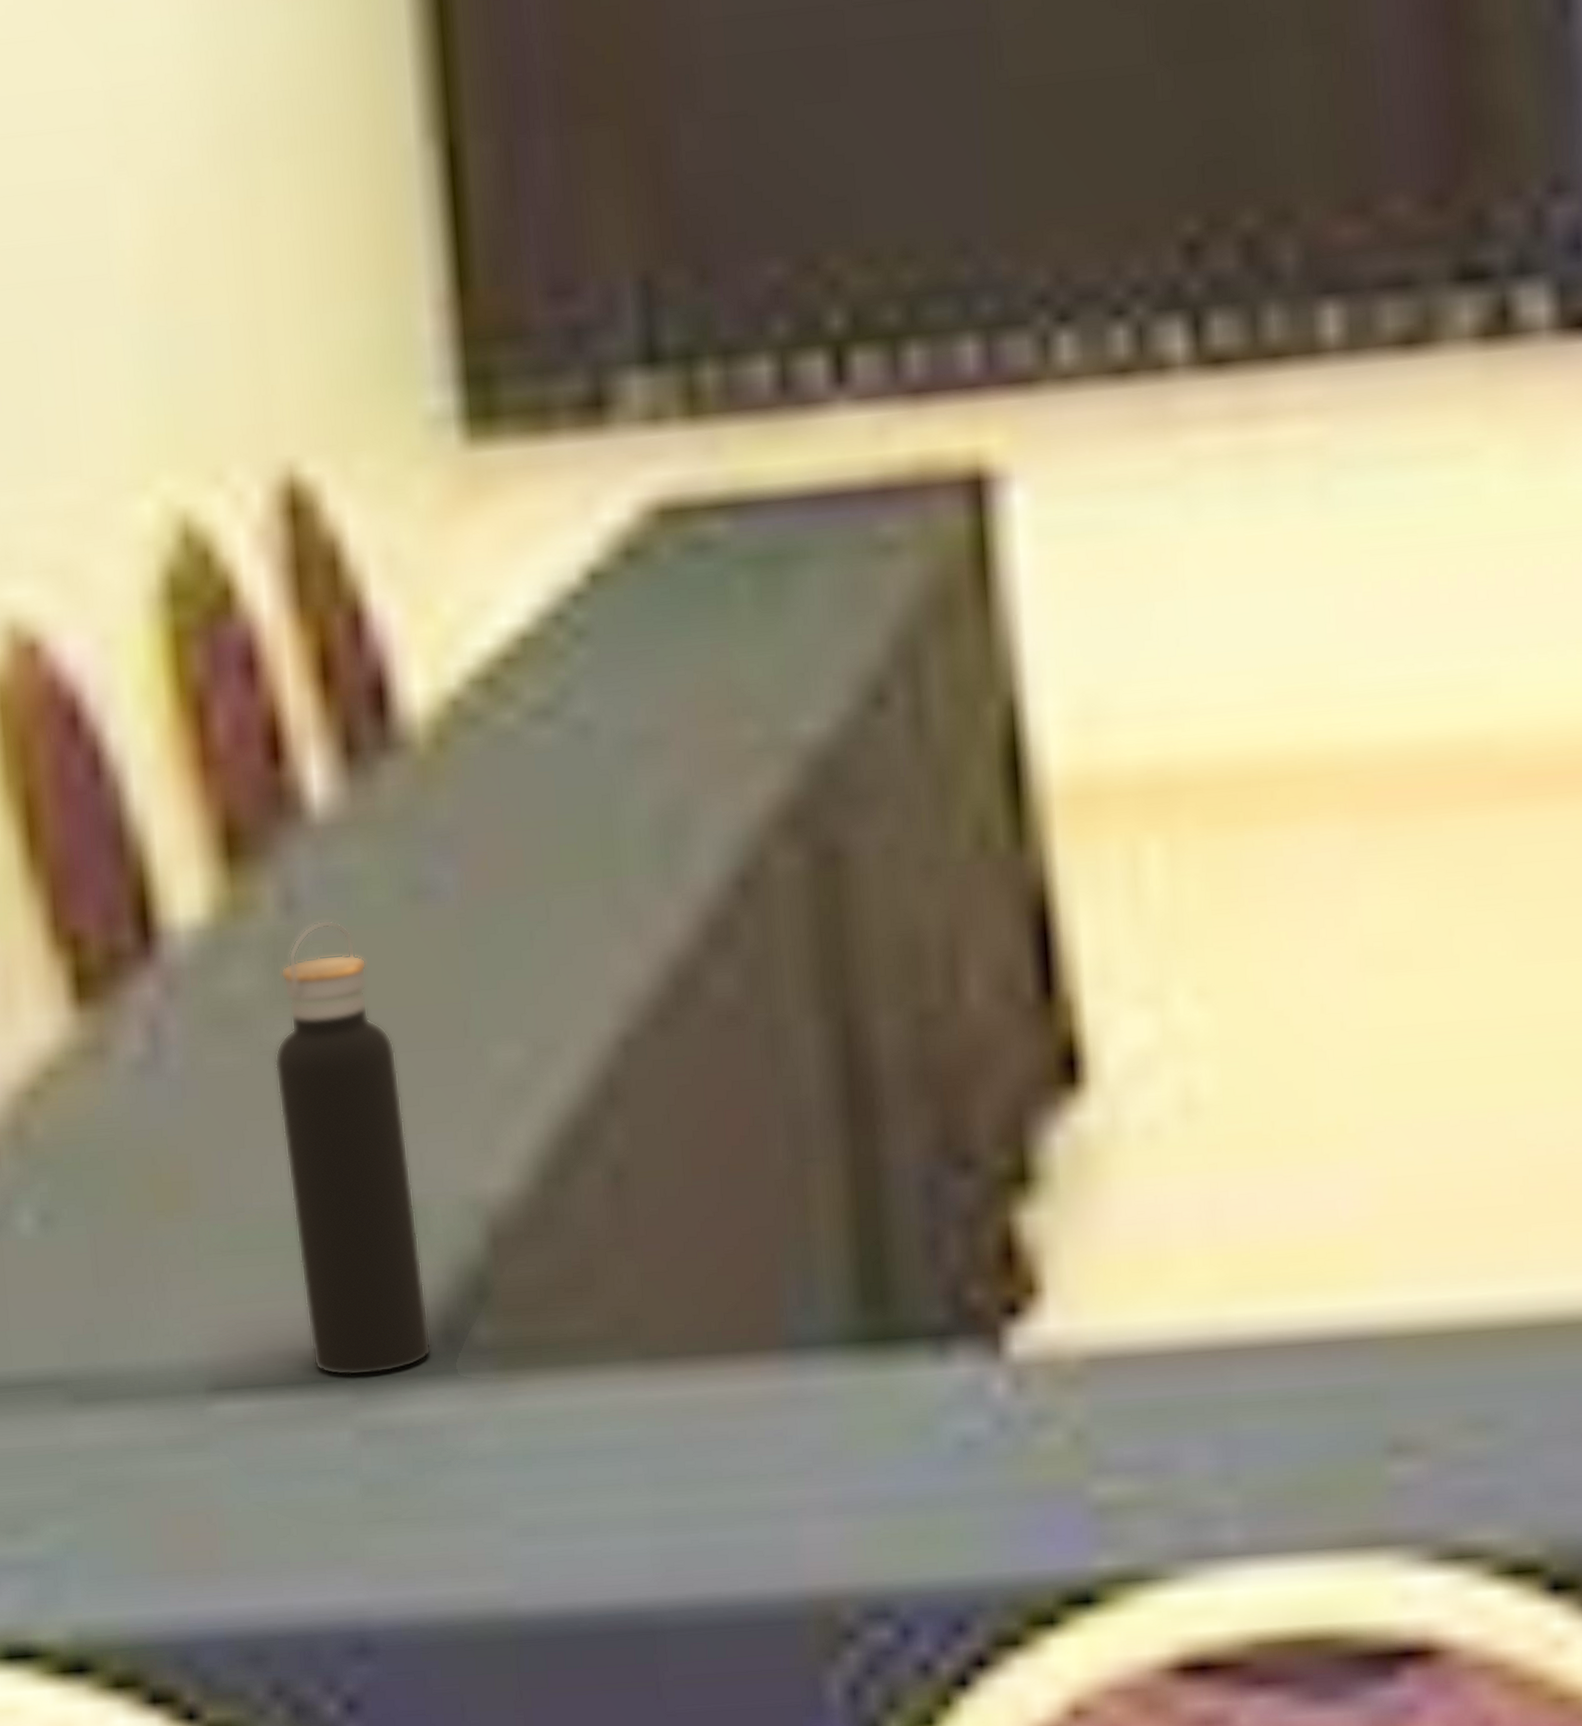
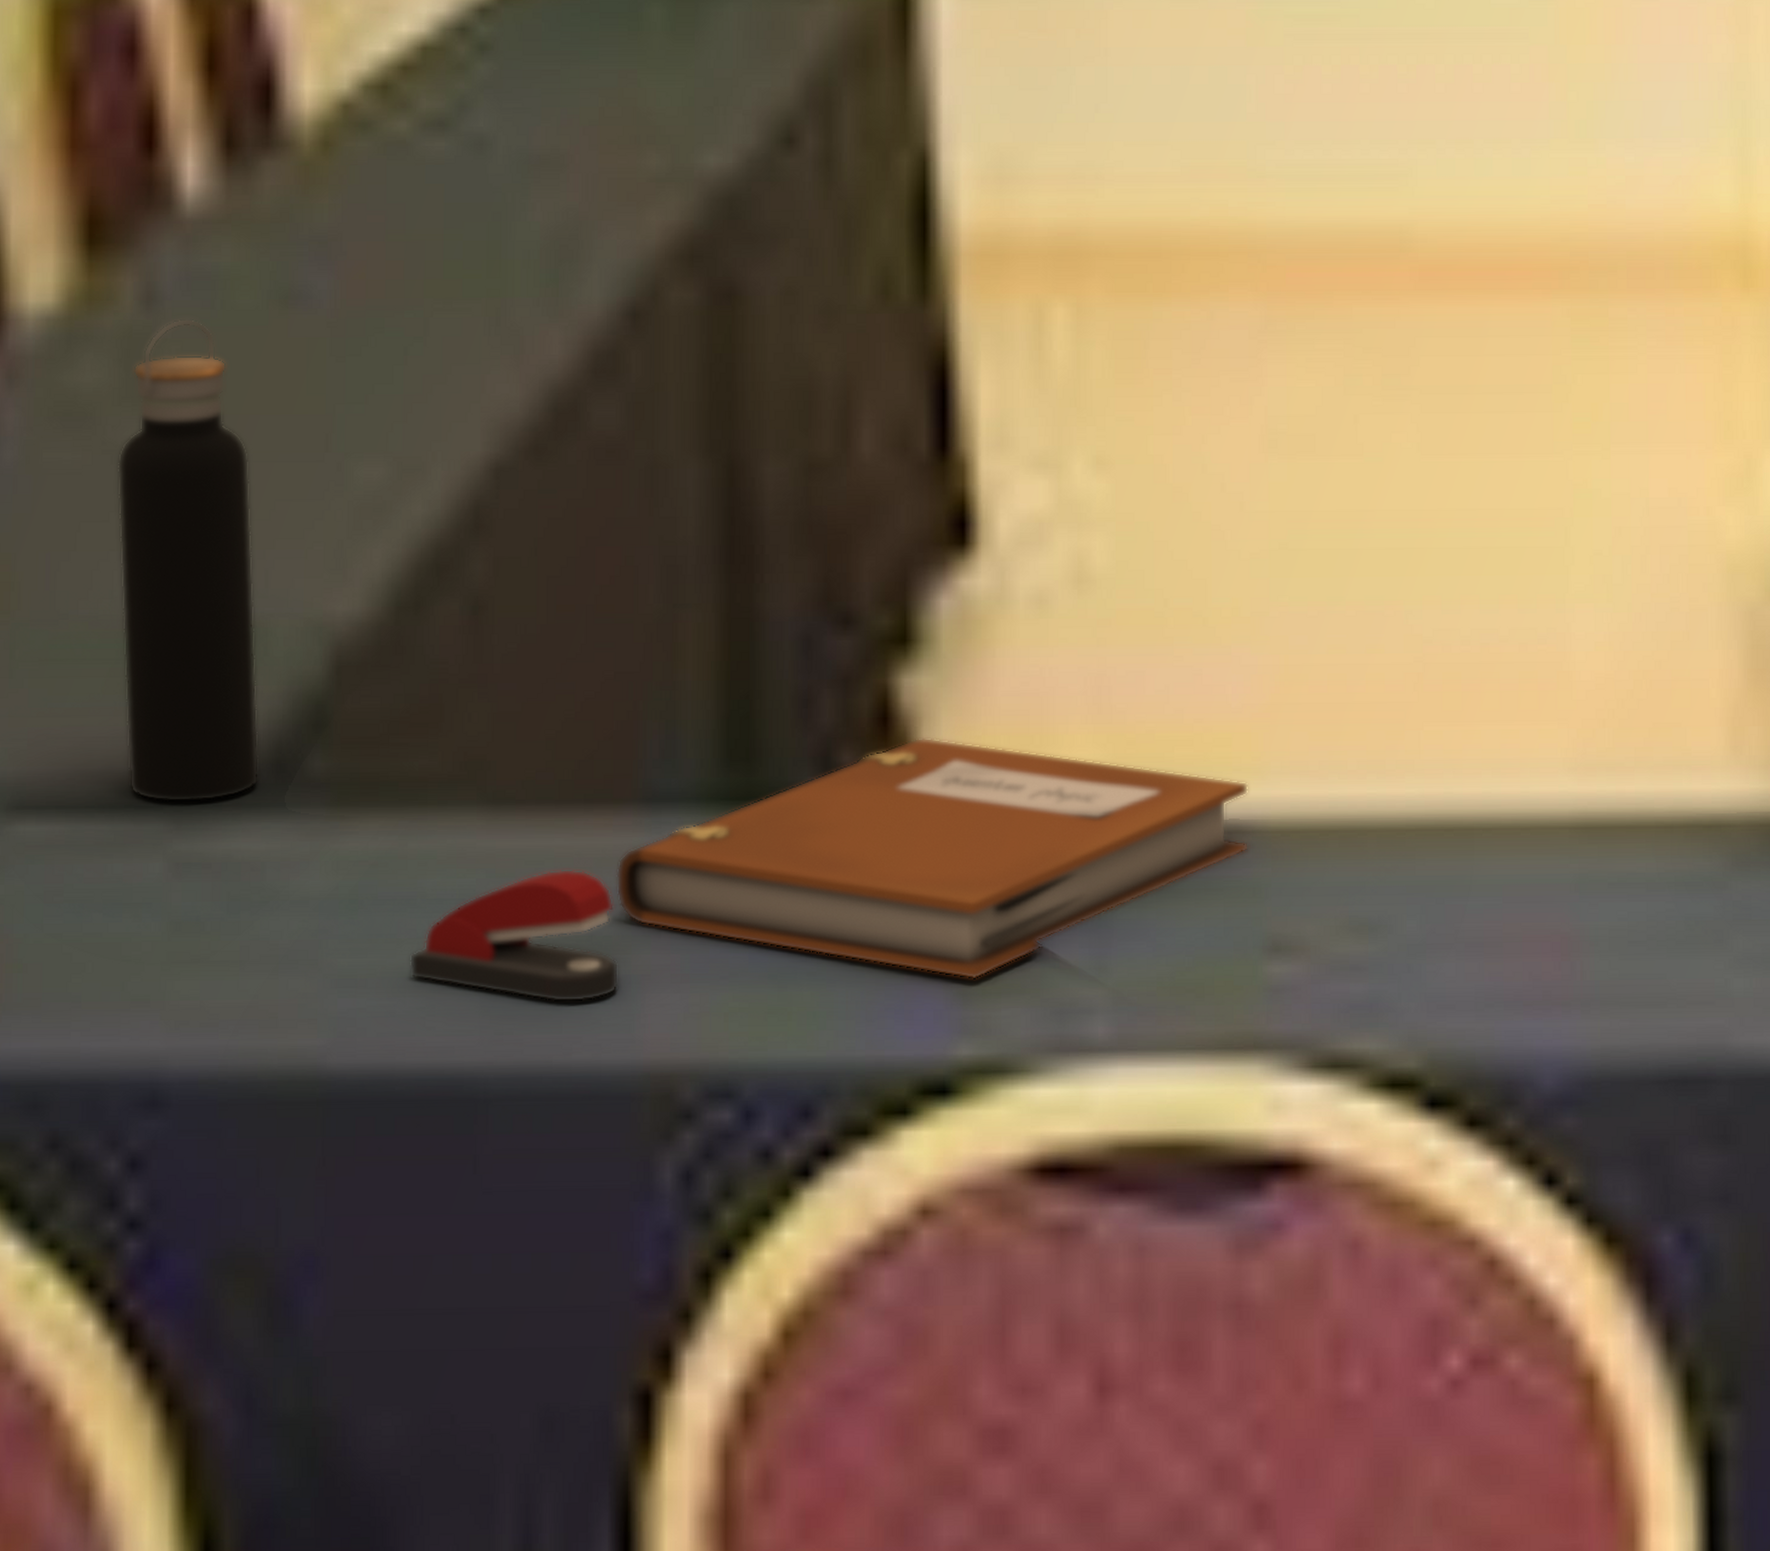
stapler: none [582,1414,778,1539] -> present [409,869,619,1003]
notebook: none [767,1269,1367,1496] -> present [616,737,1250,979]

